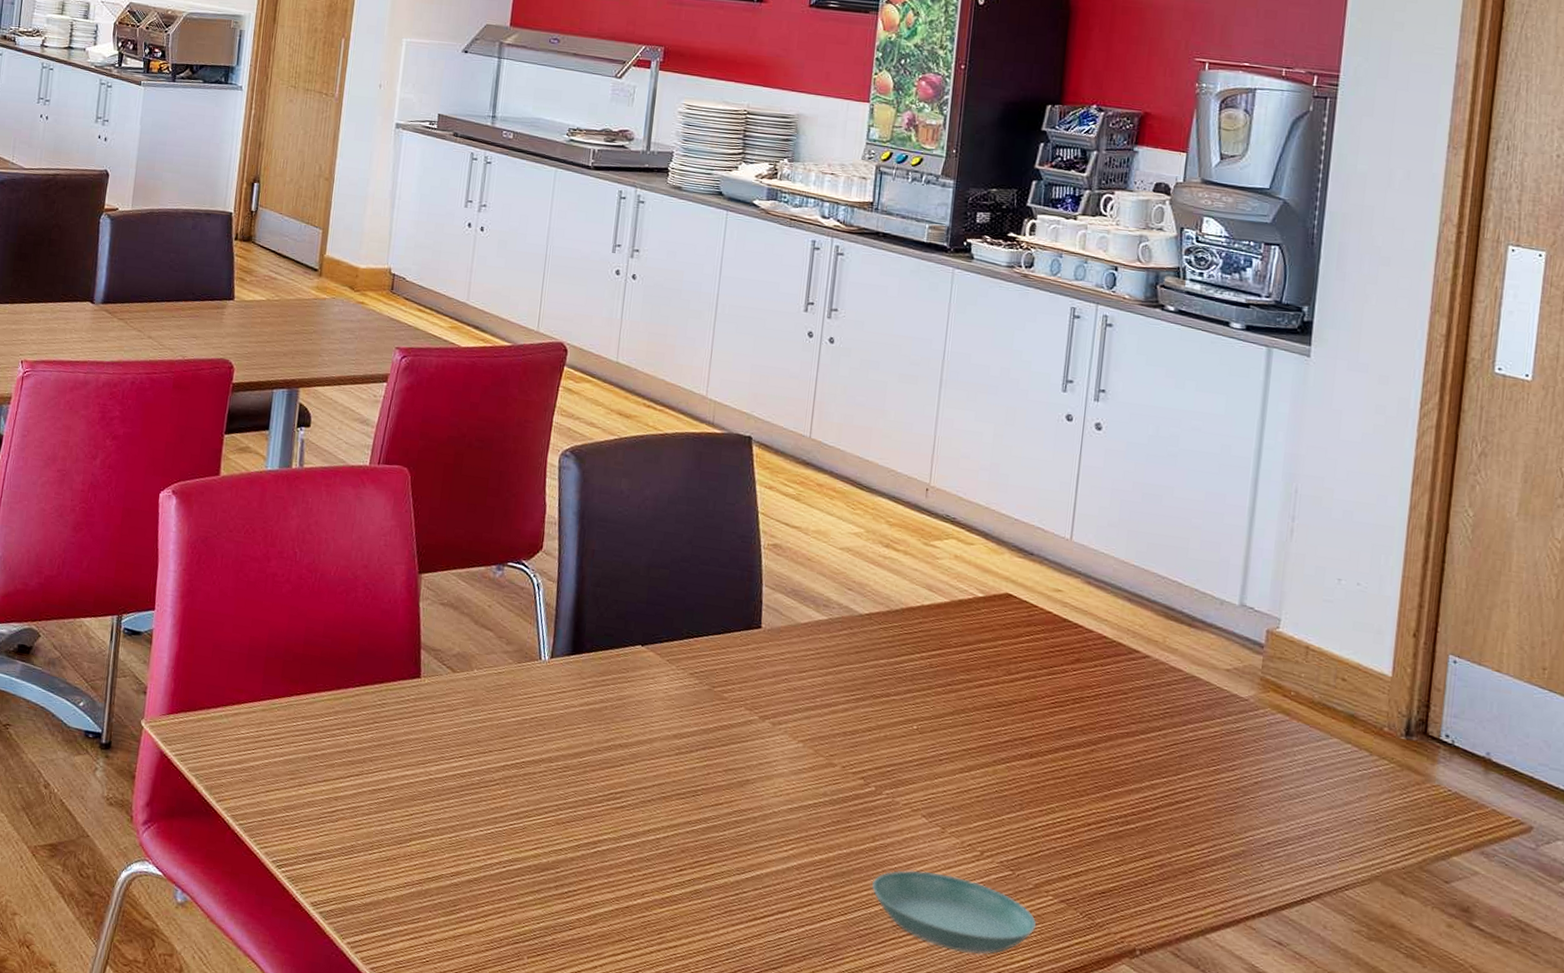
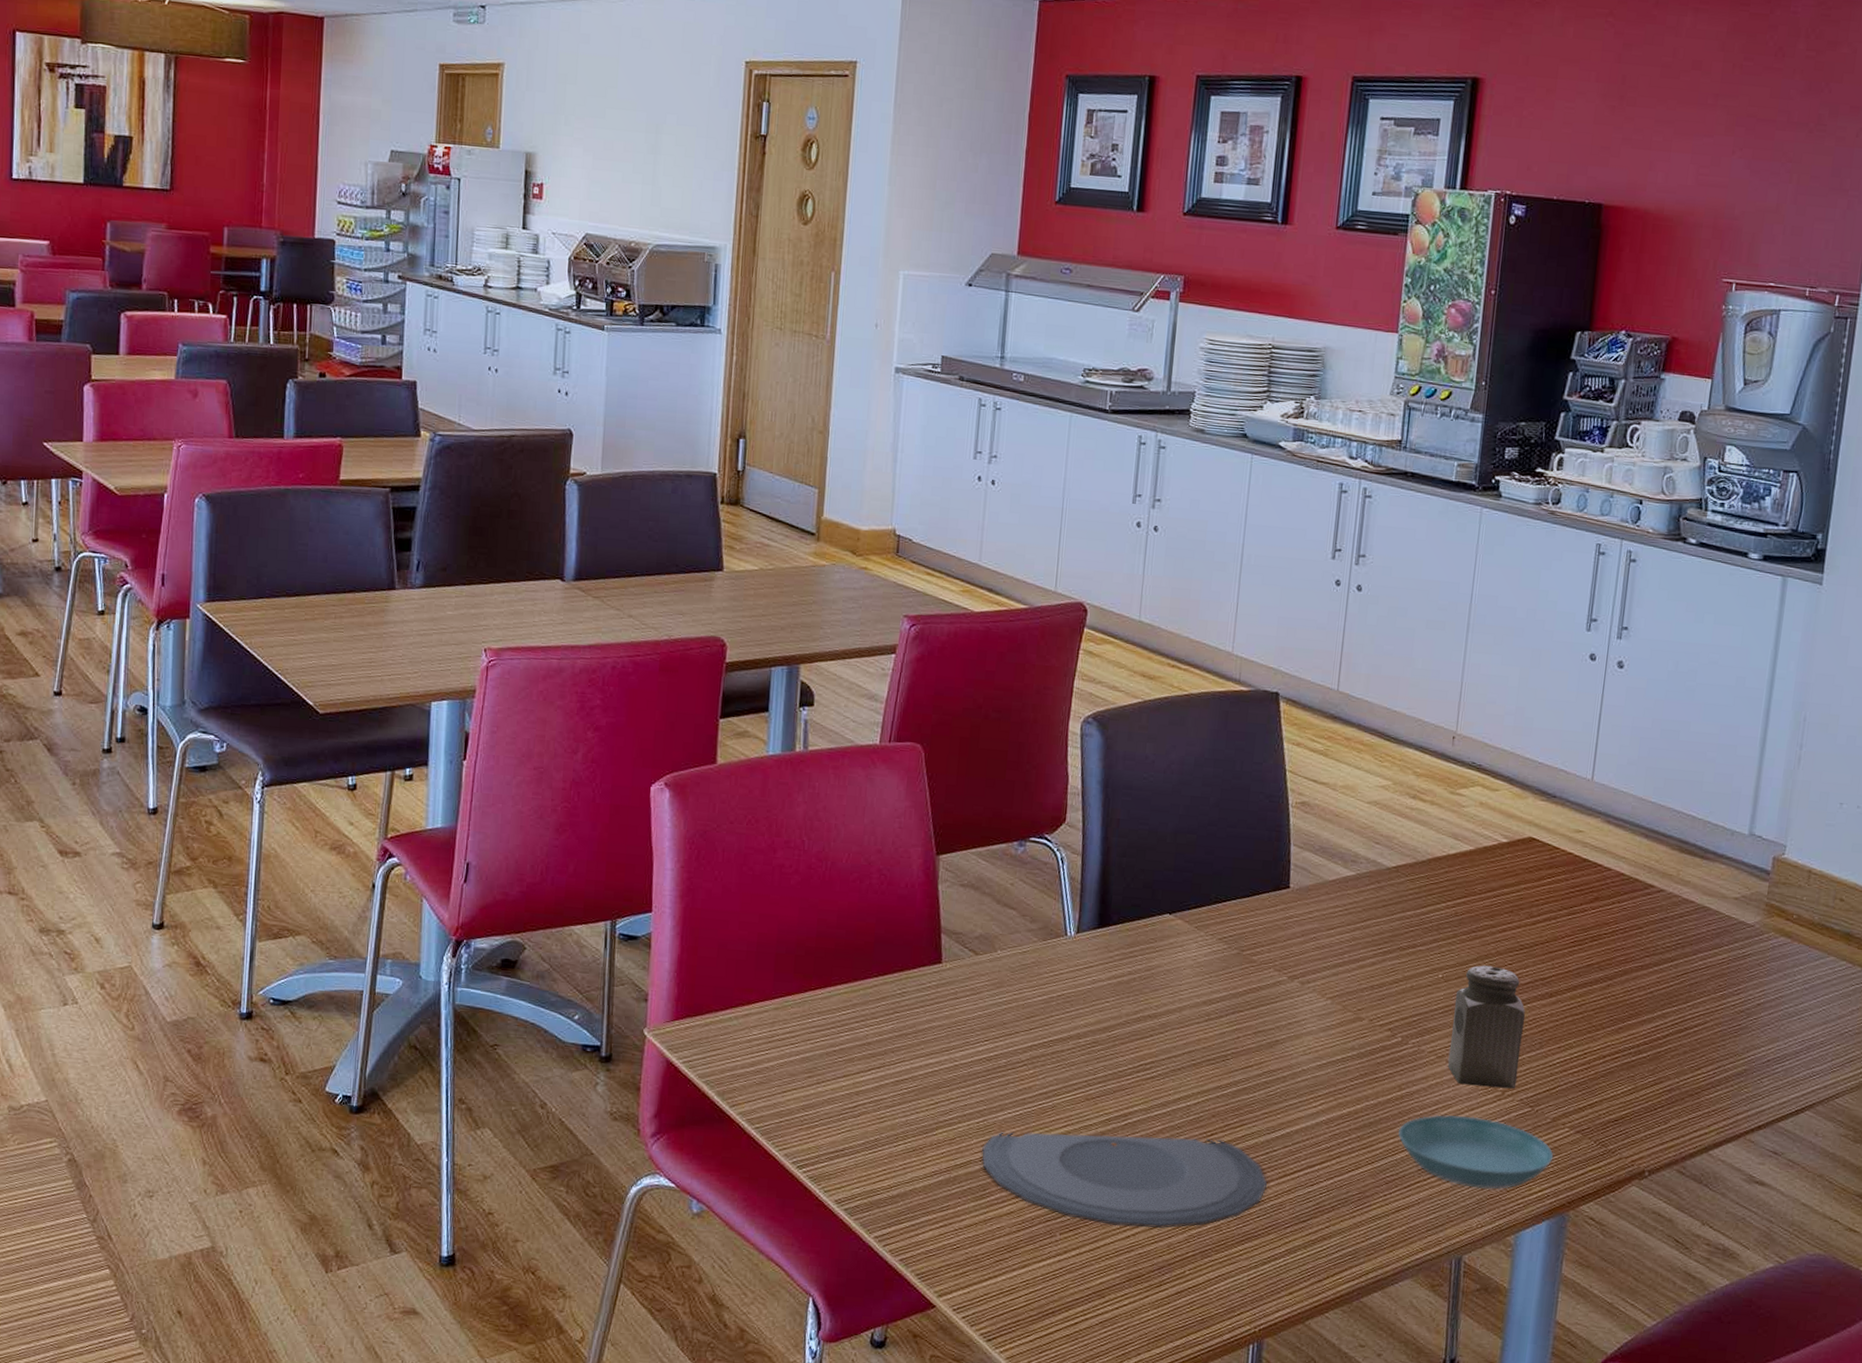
plate: none [453,849,736,963] -> present [981,1131,1267,1228]
salt shaker: none [923,719,1004,850] -> present [1447,965,1525,1089]

